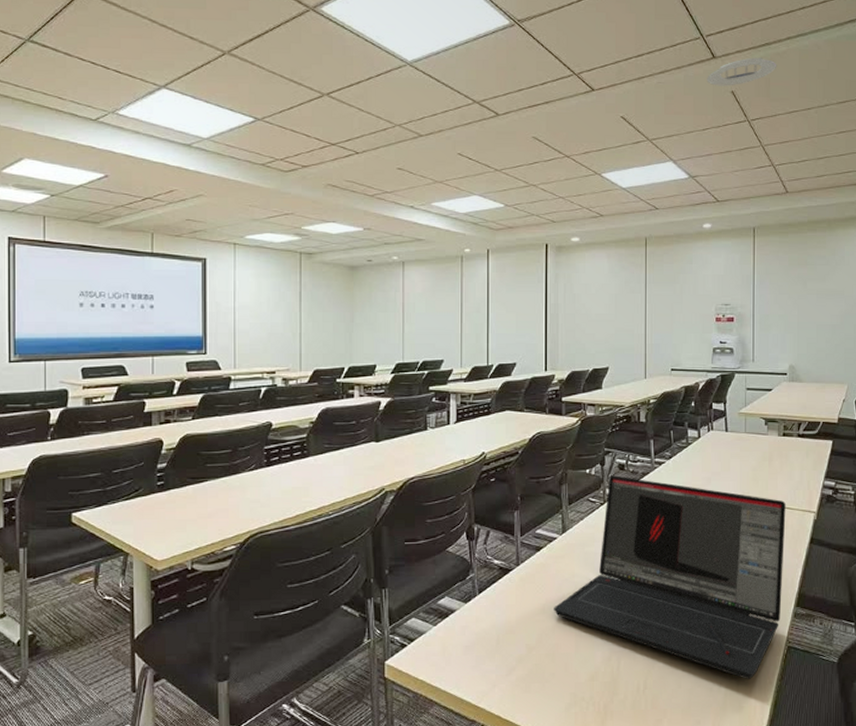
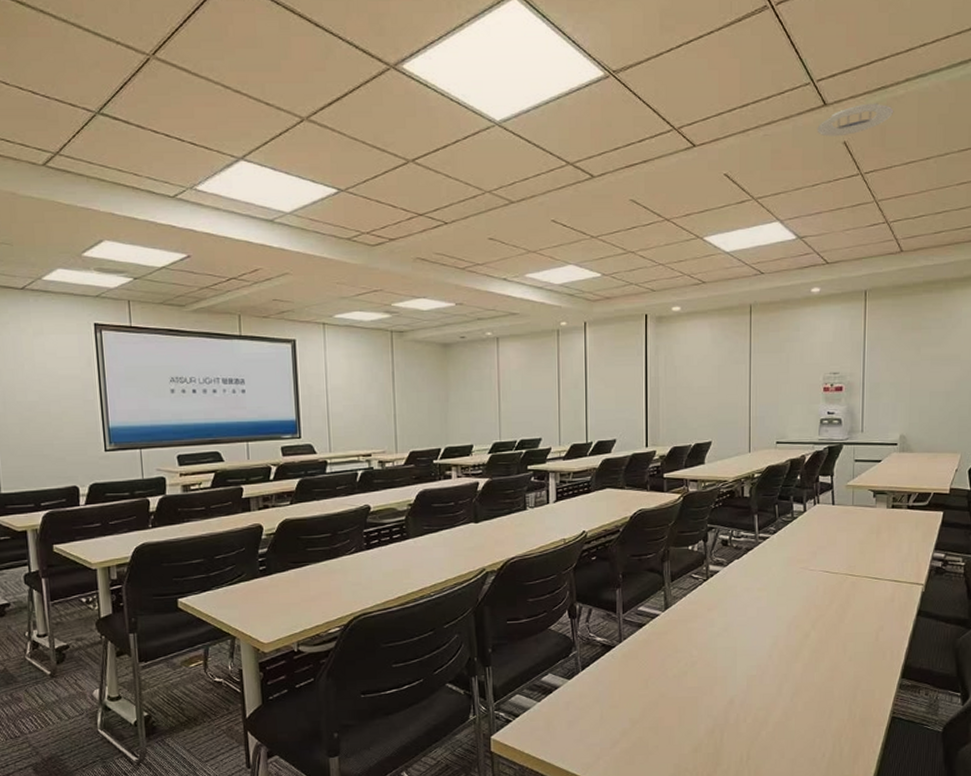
laptop: present [554,475,786,679] -> none [657,551,893,749]

